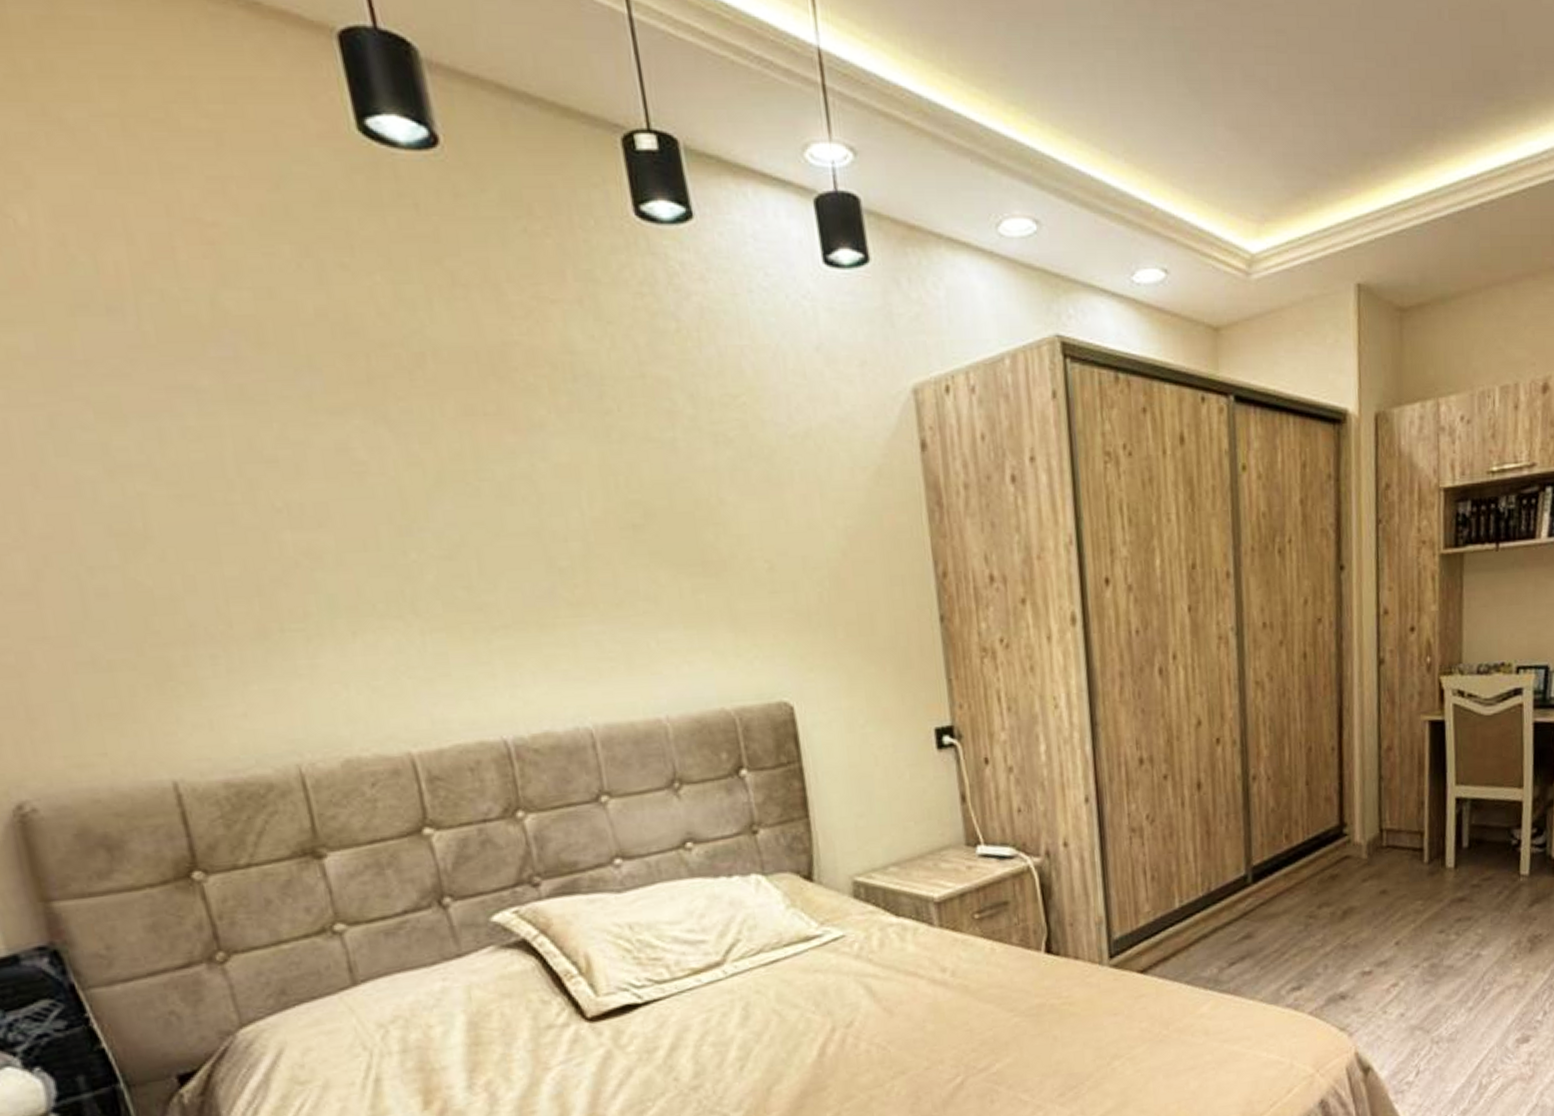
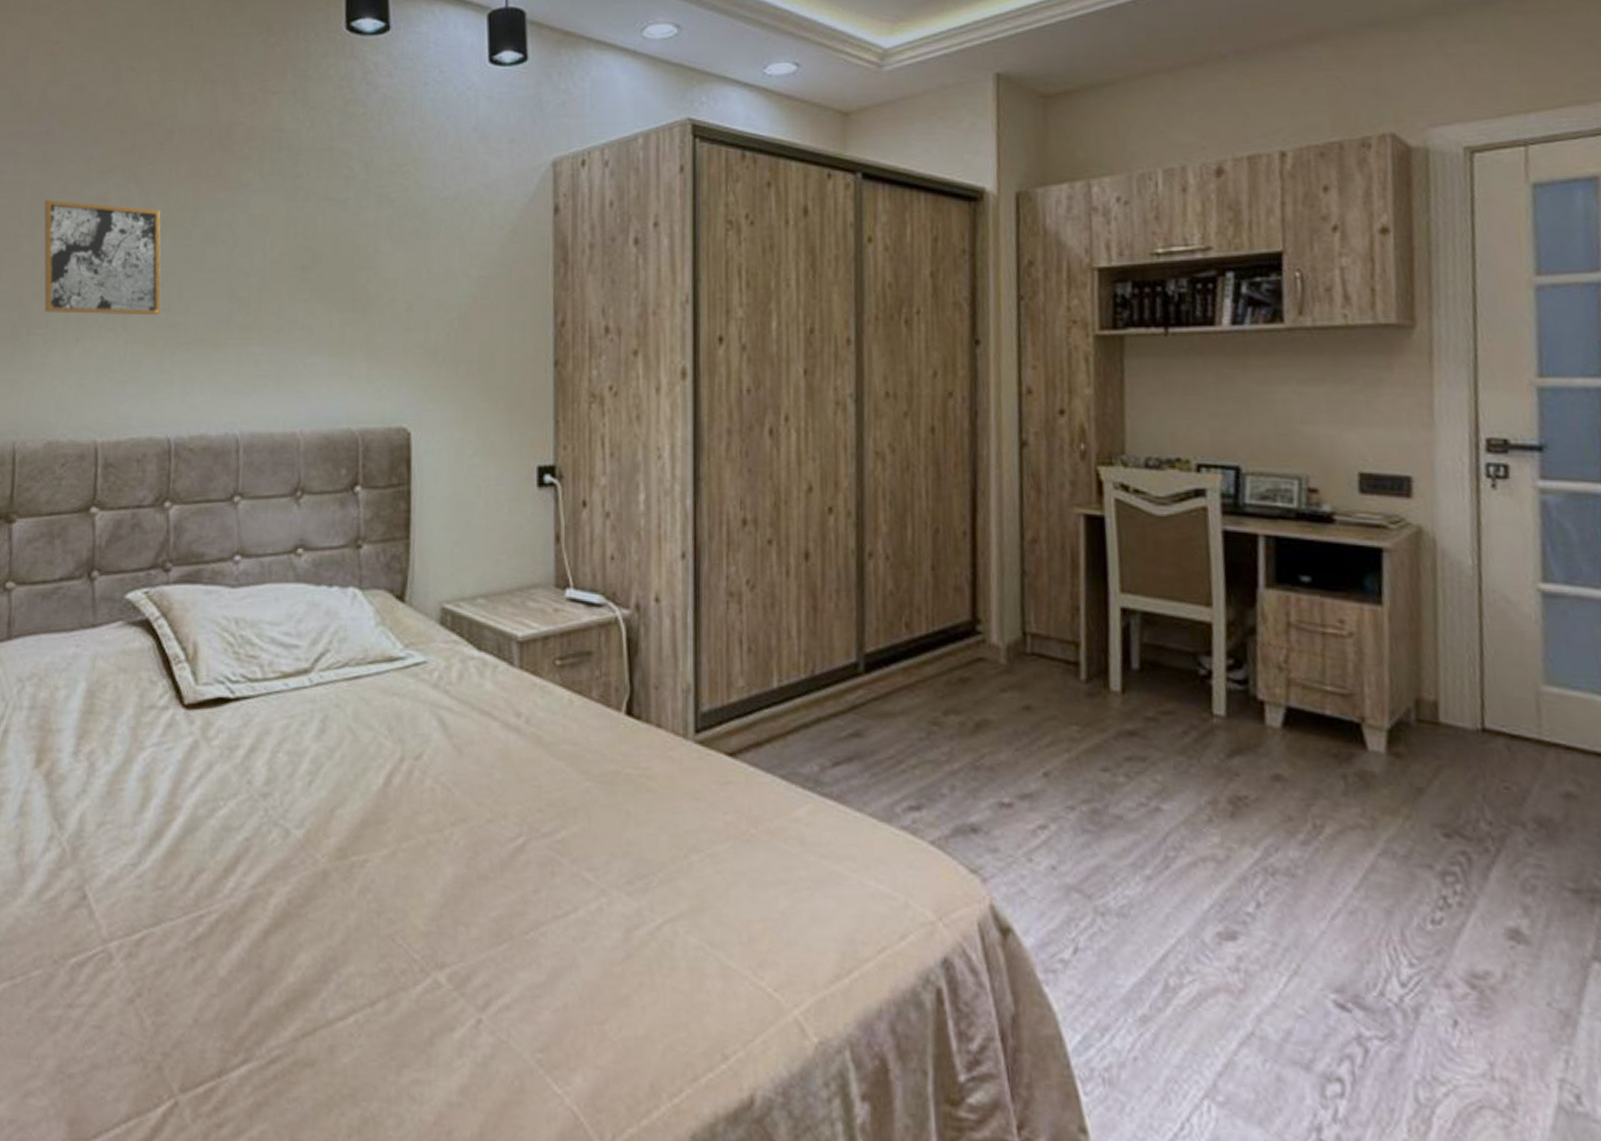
wall art: none [258,452,461,602] -> present [43,200,162,316]

